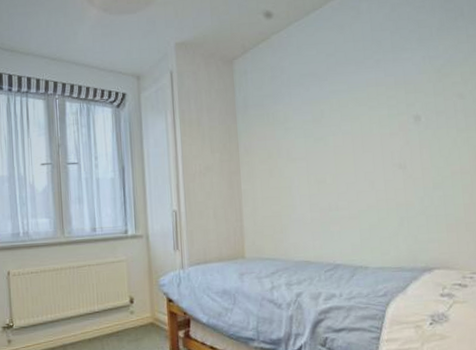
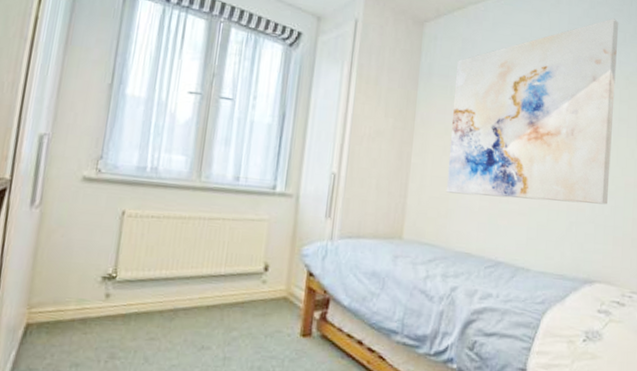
wall art: none [270,16,436,210] -> present [446,18,619,205]

